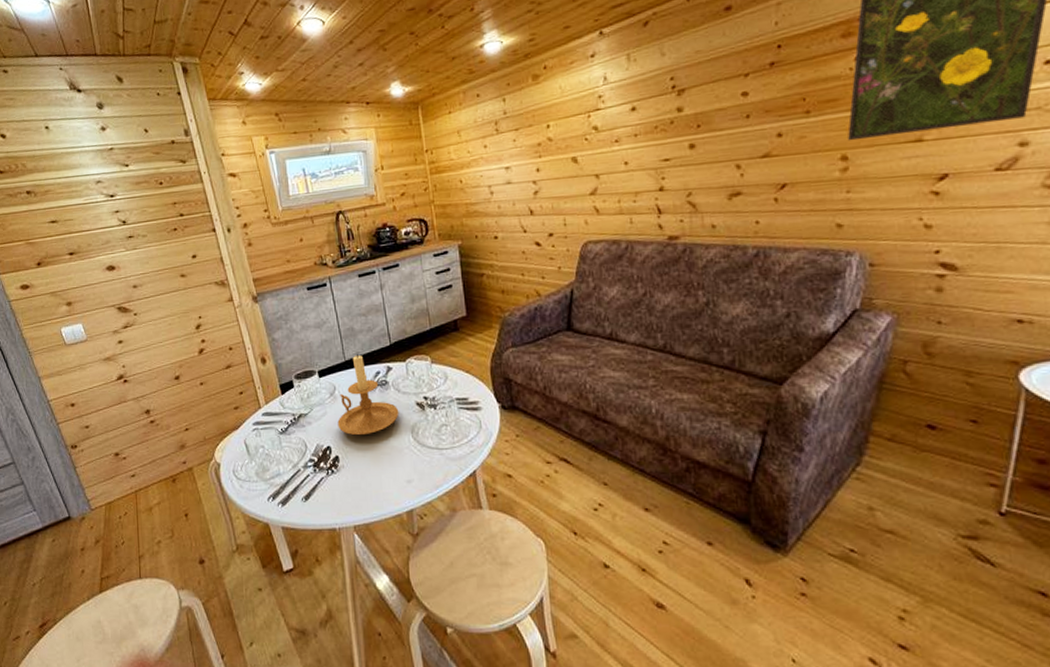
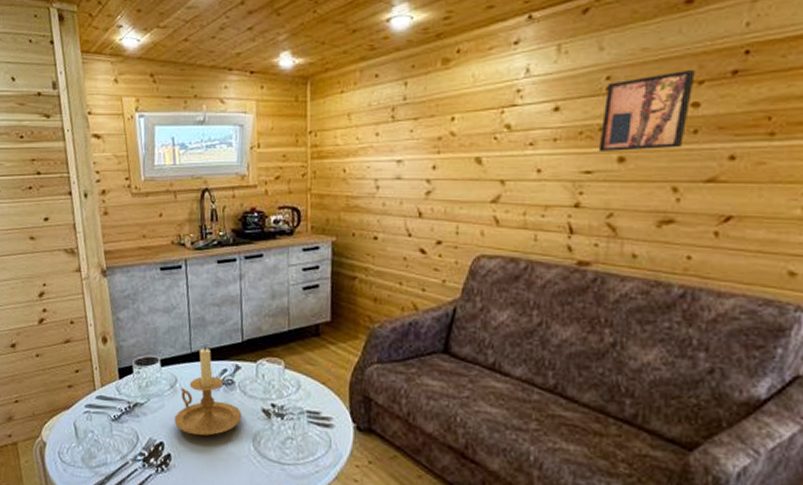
wall art: none [672,65,742,142] -> present [598,70,696,153]

